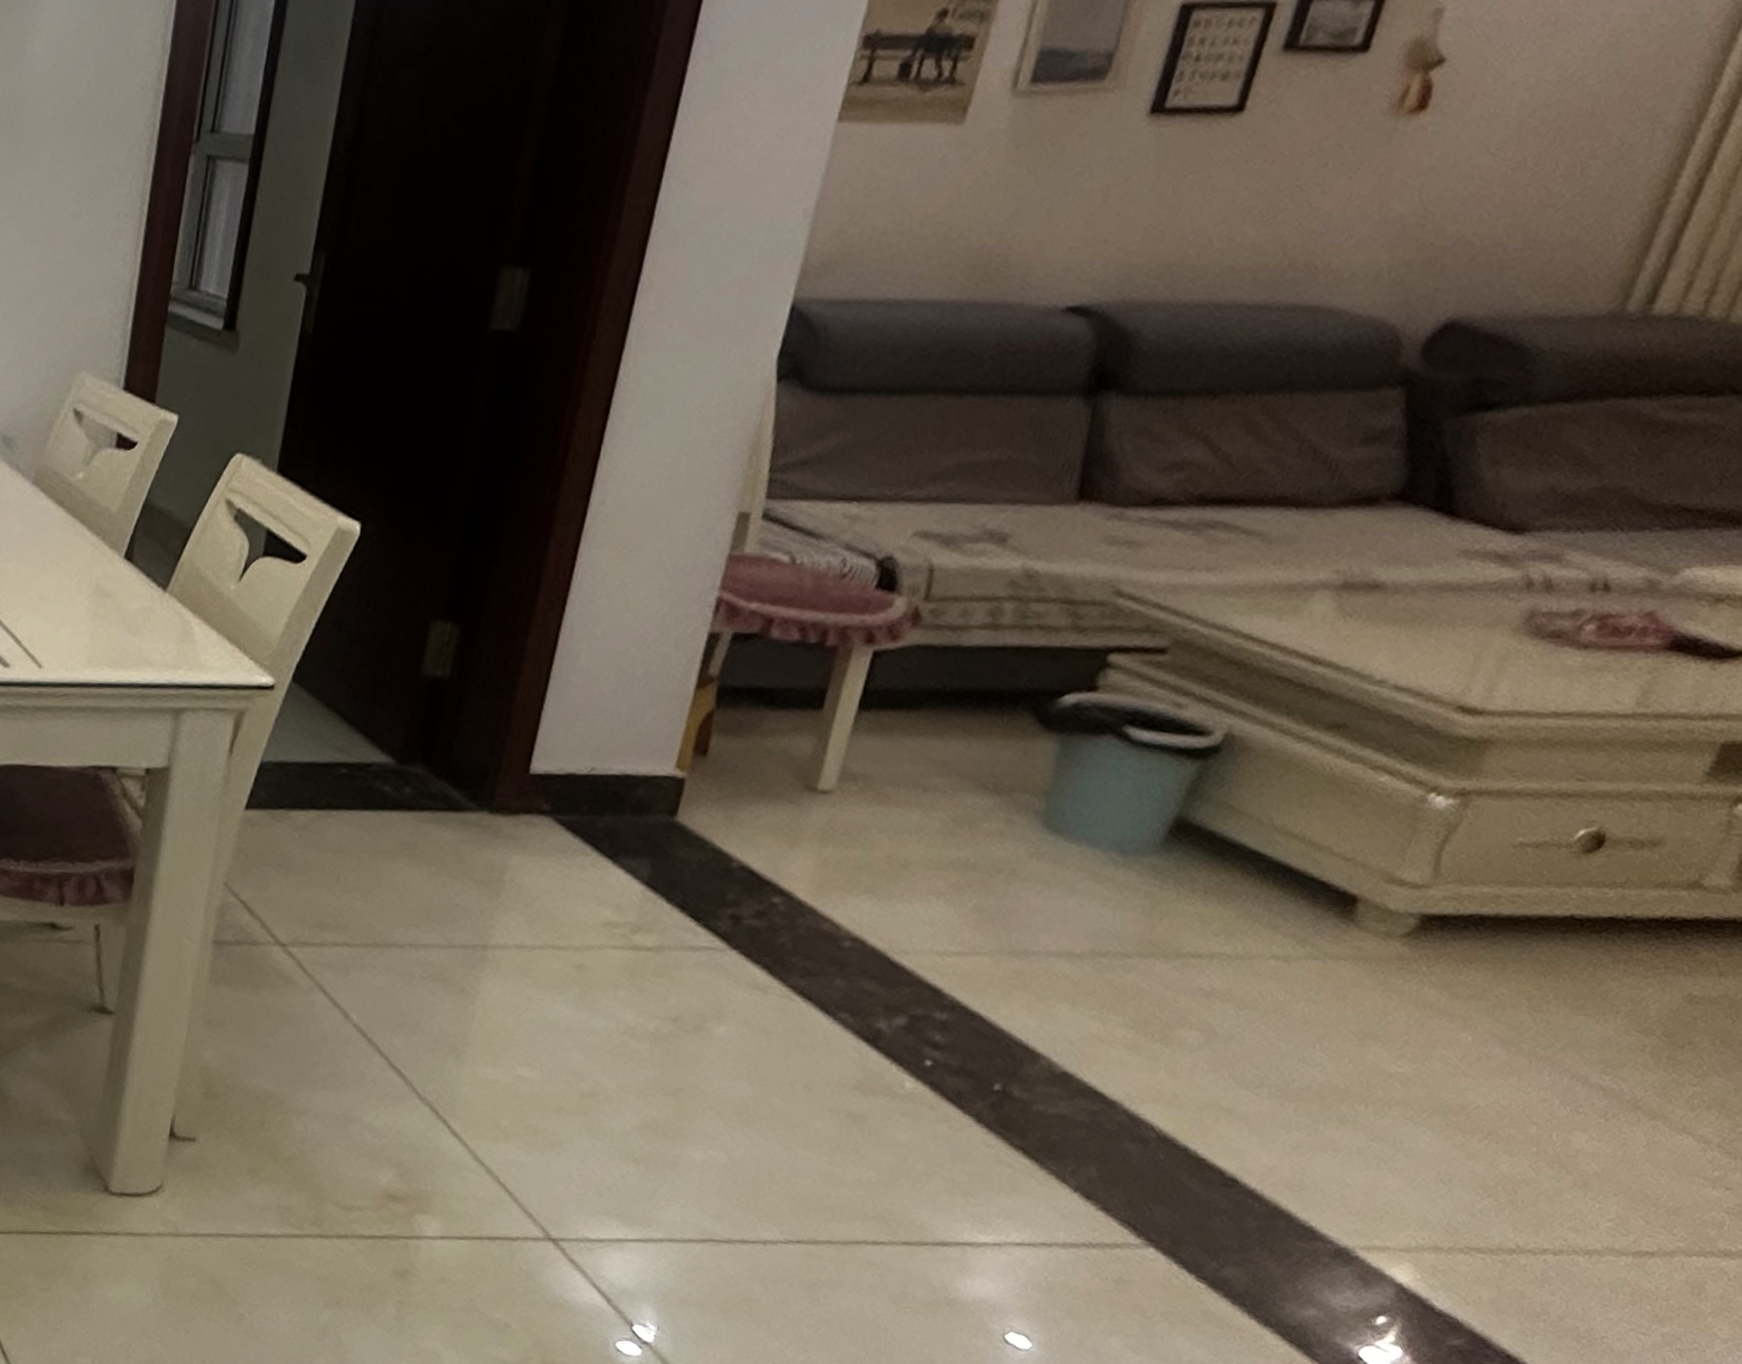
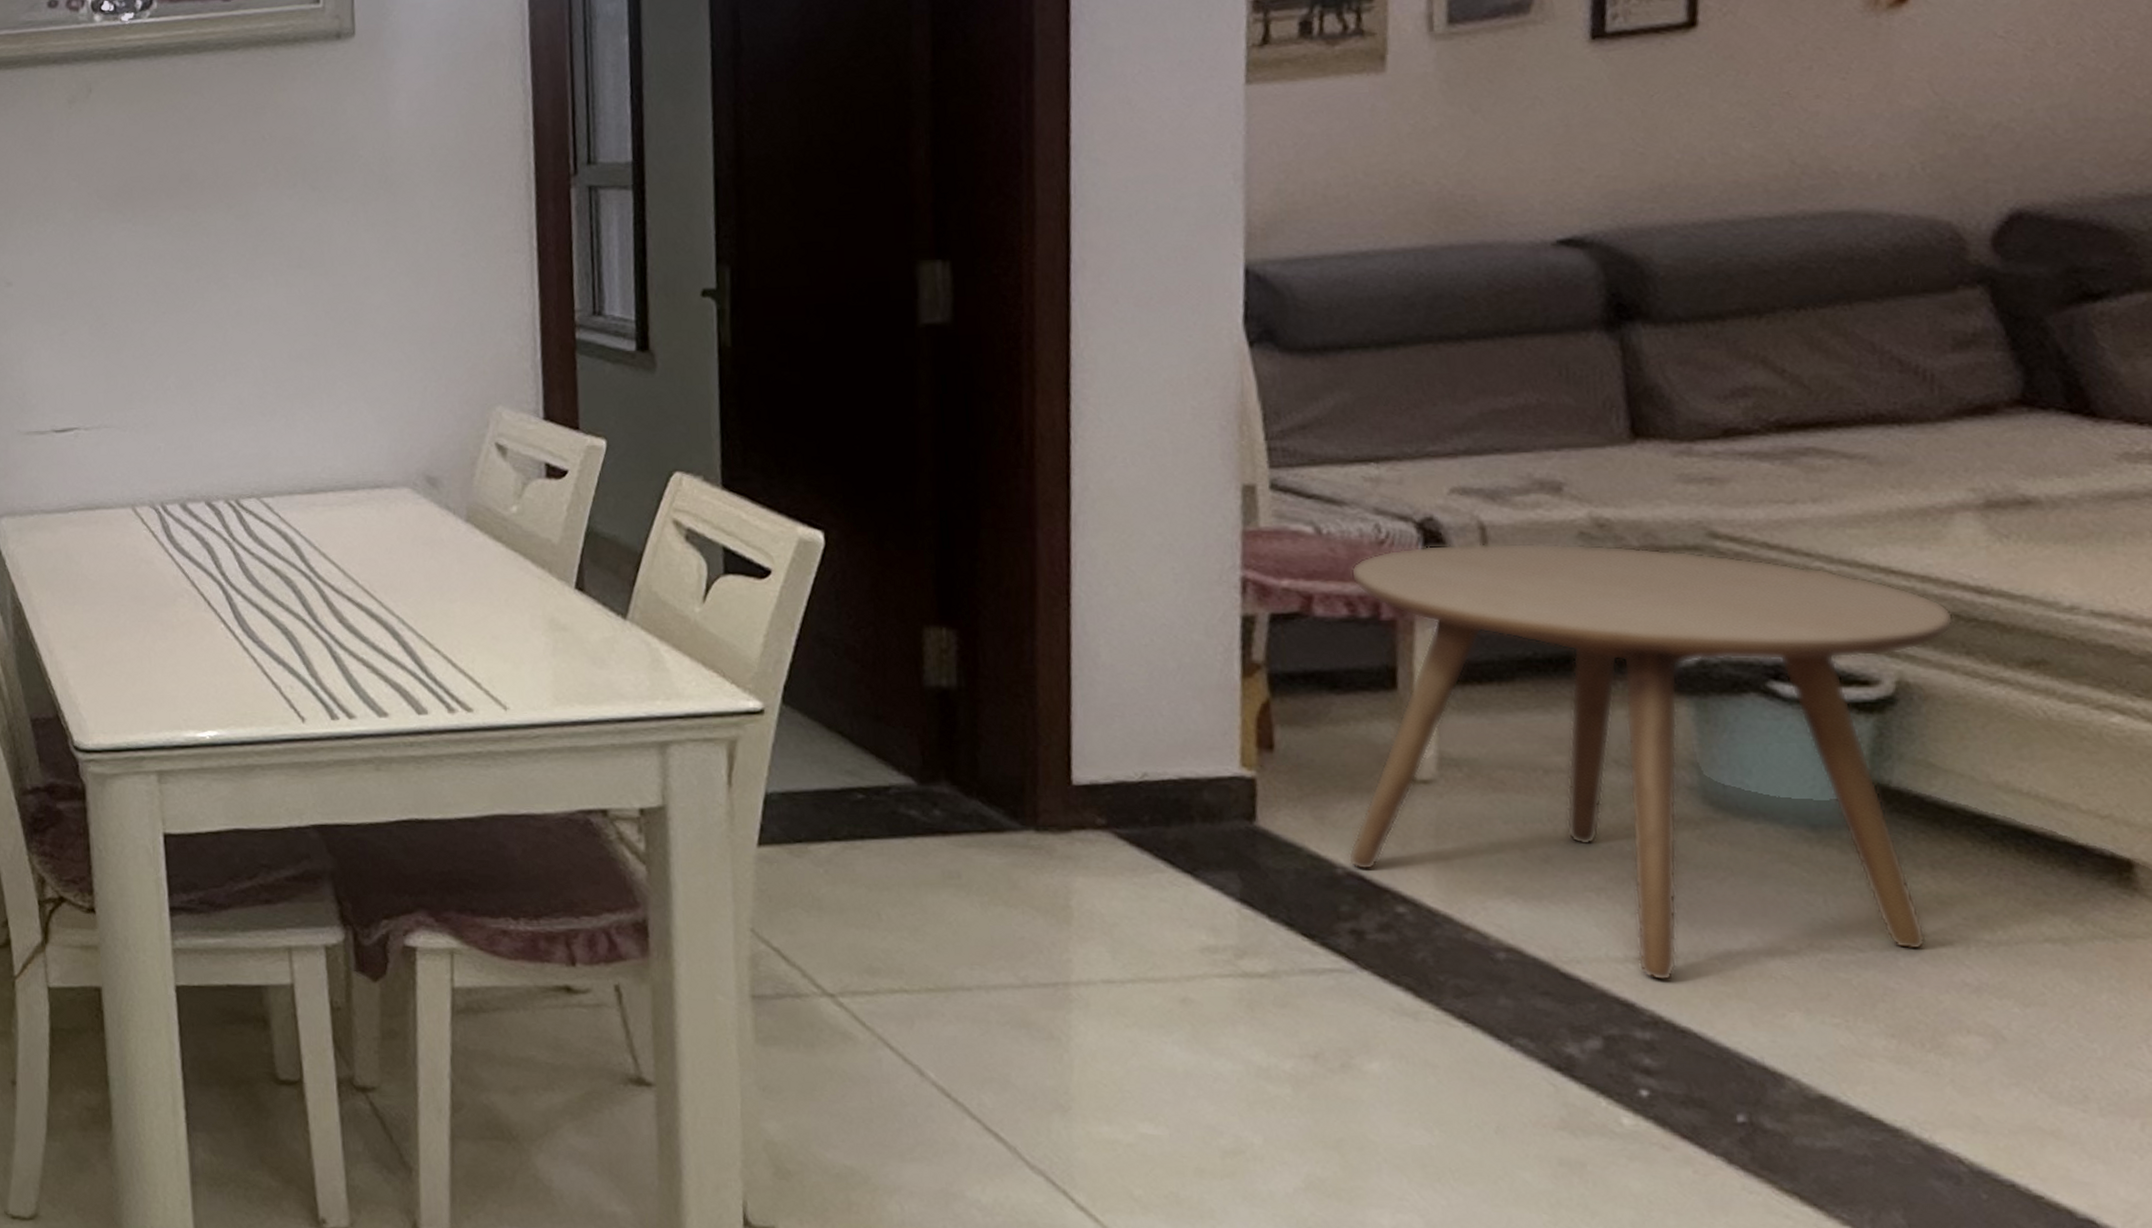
side table: none [744,582,1288,973] -> present [1347,543,1955,981]

